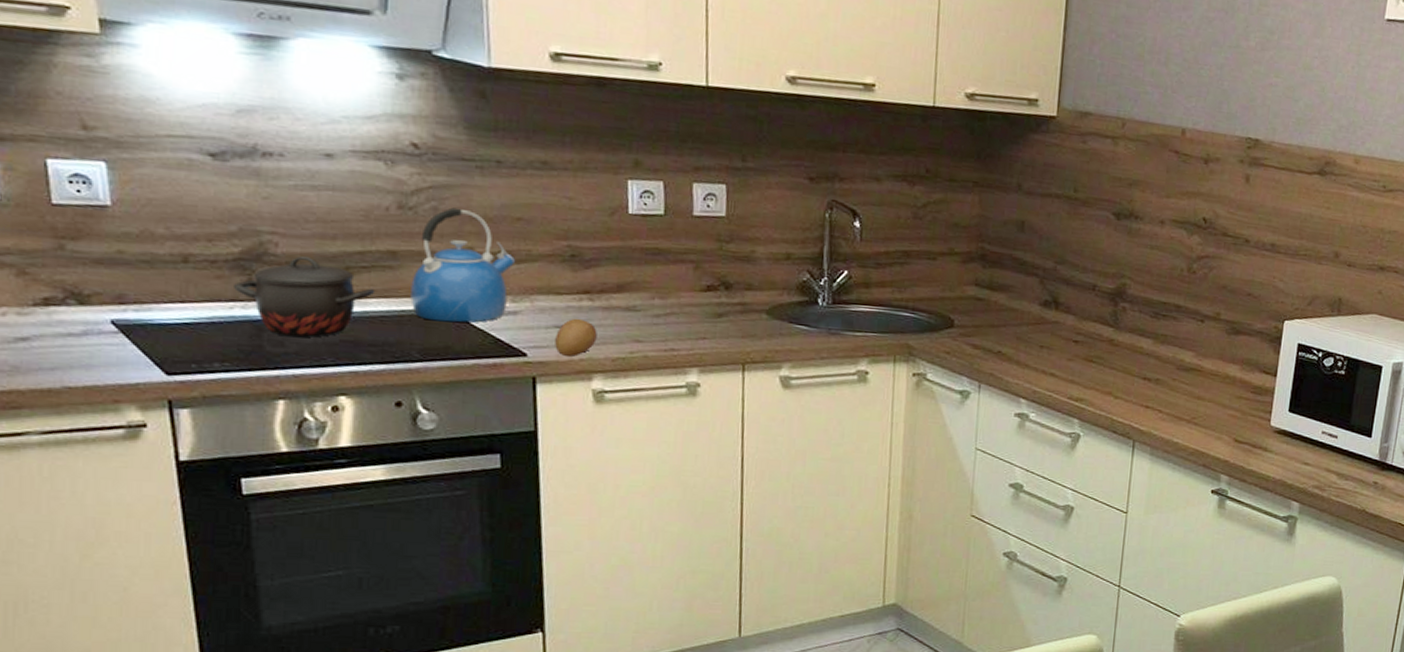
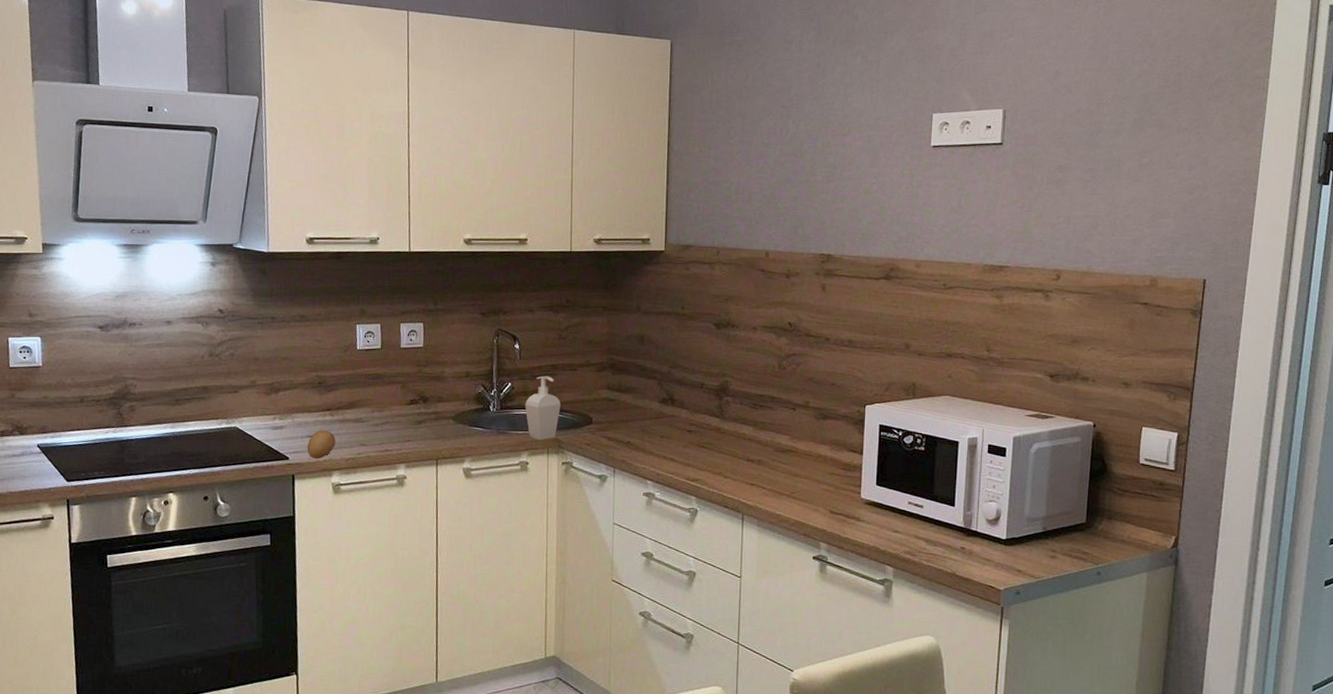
cooking pot: present [234,256,376,338] -> none [109,394,194,452]
kettle: present [410,207,516,323] -> none [215,353,283,437]
soap bottle: none [865,264,914,345] -> present [525,376,561,440]

